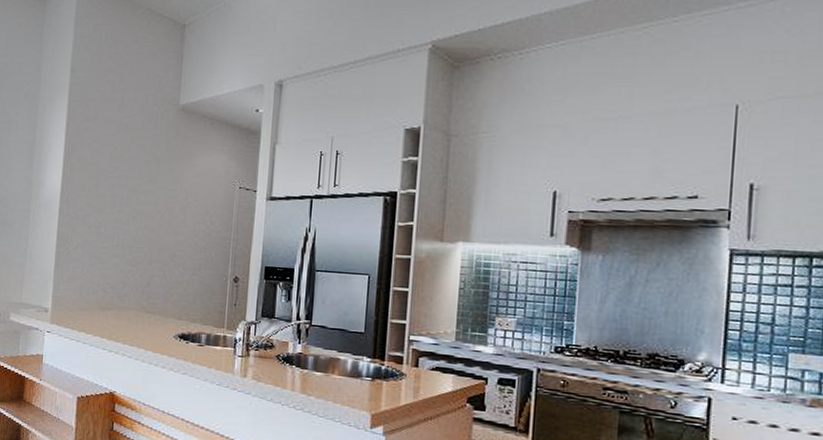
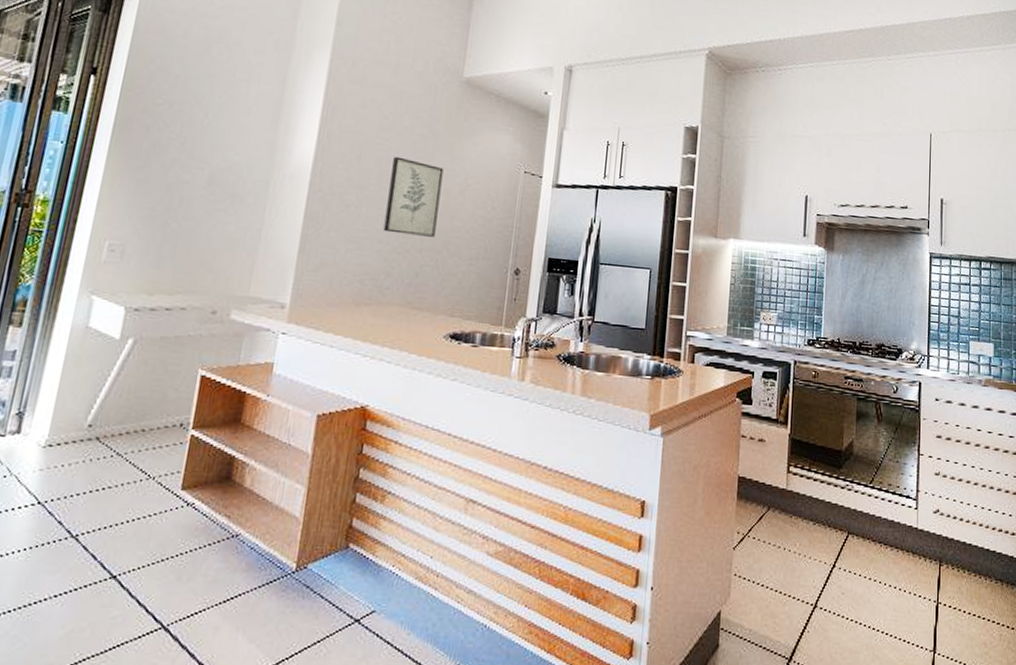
wall art: none [119,182,167,251] -> present [383,156,444,237]

